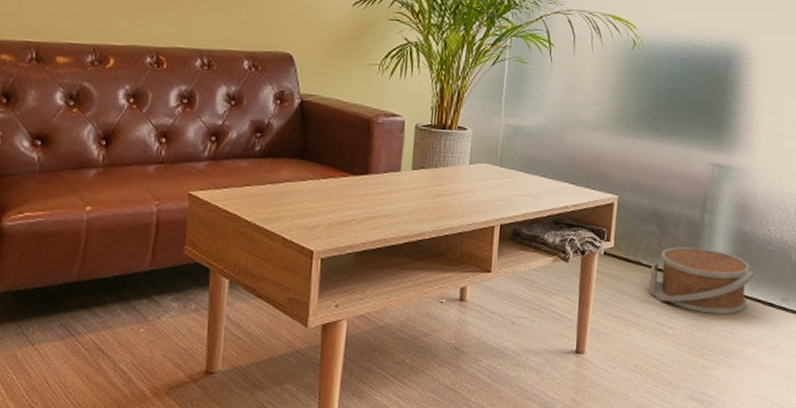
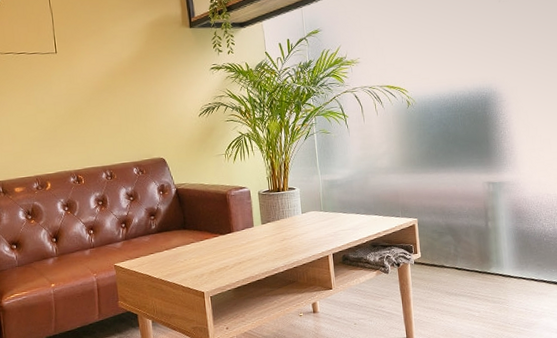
basket: present [649,247,755,314] -> none [453,247,537,297]

